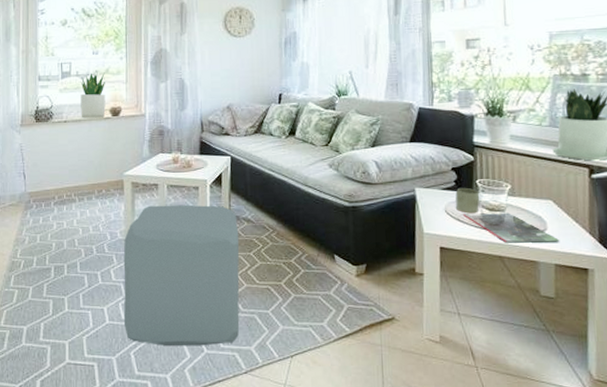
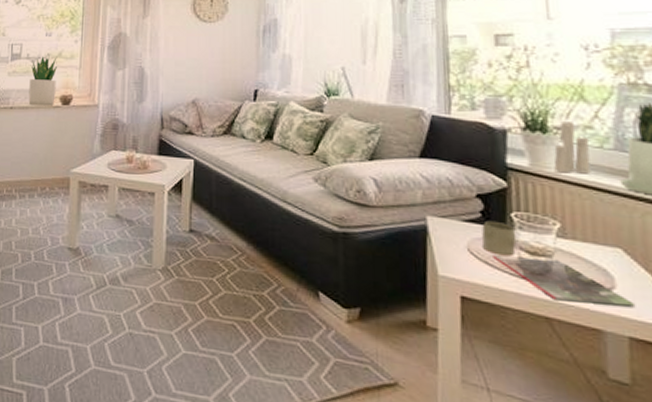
pouf: present [123,204,240,346] -> none [60,210,200,389]
candle: none [507,104,533,147] -> present [553,119,591,174]

